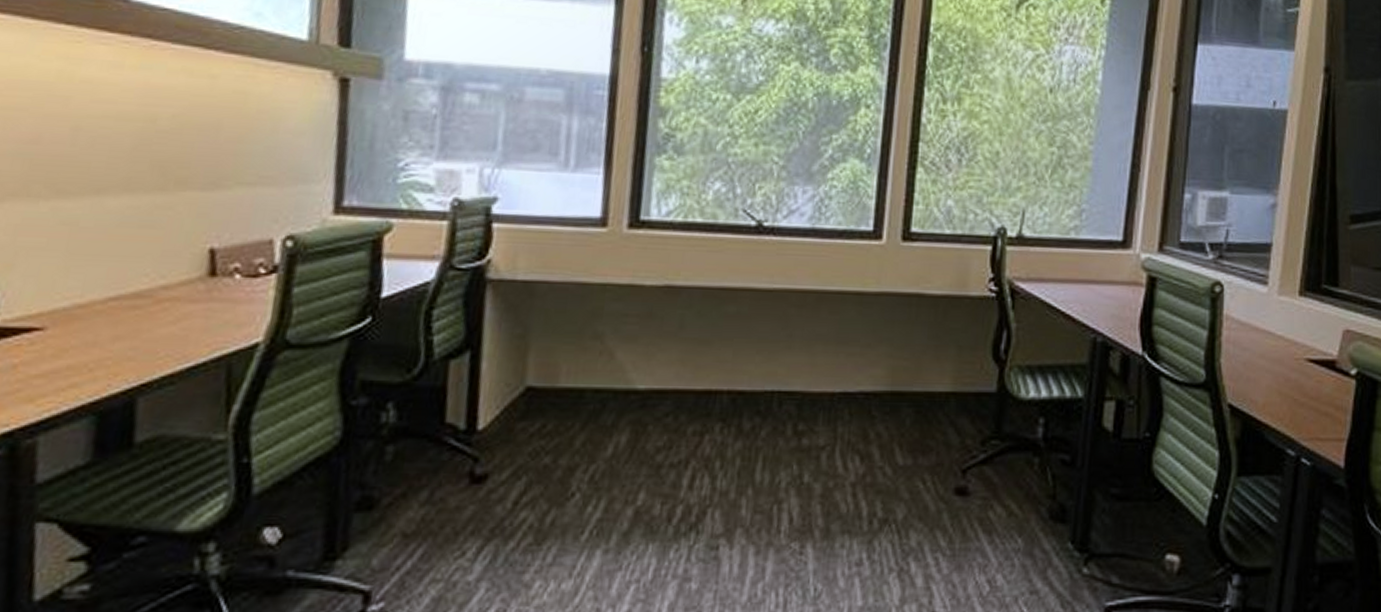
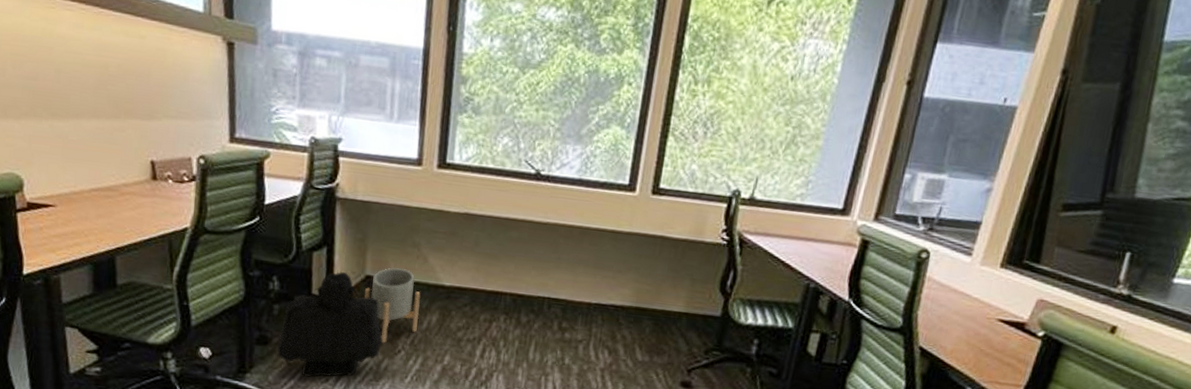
backpack: none [387,384,549,552] -> present [277,271,383,378]
planter: none [523,370,604,485] -> present [364,267,421,343]

